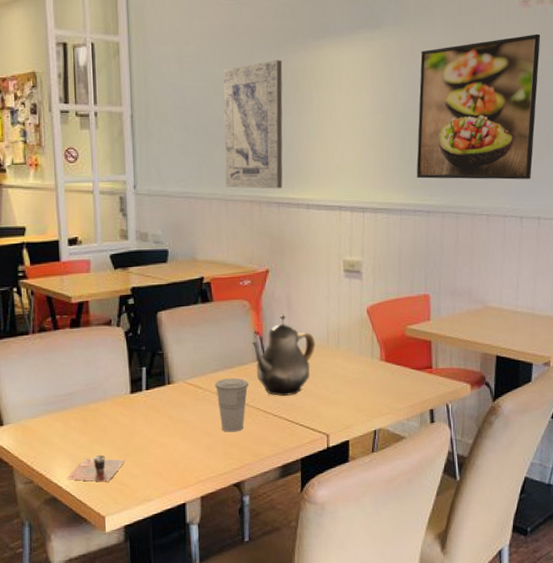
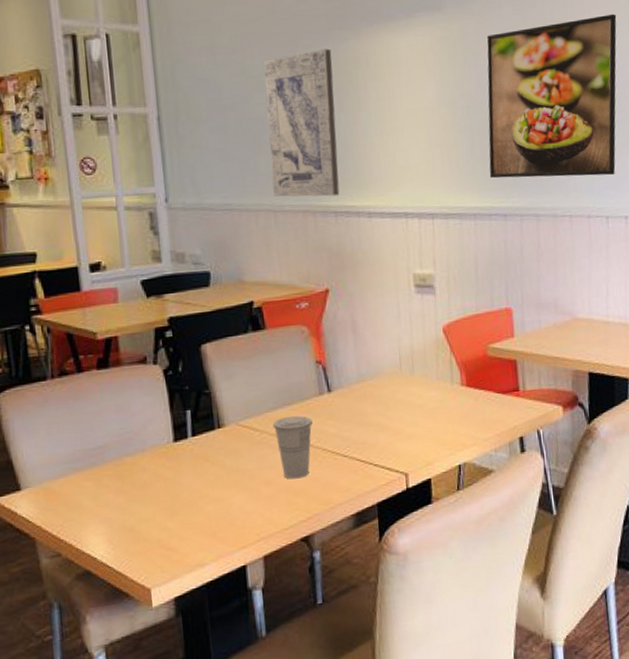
cup: present [66,454,125,482] -> none [102,516,172,549]
teapot: present [251,314,315,396] -> none [313,339,387,433]

